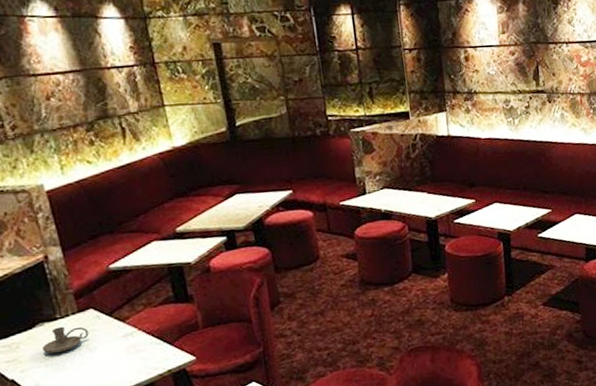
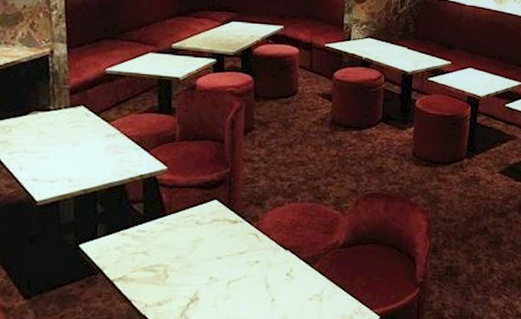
candle holder: present [41,326,89,354] -> none [31,118,76,142]

